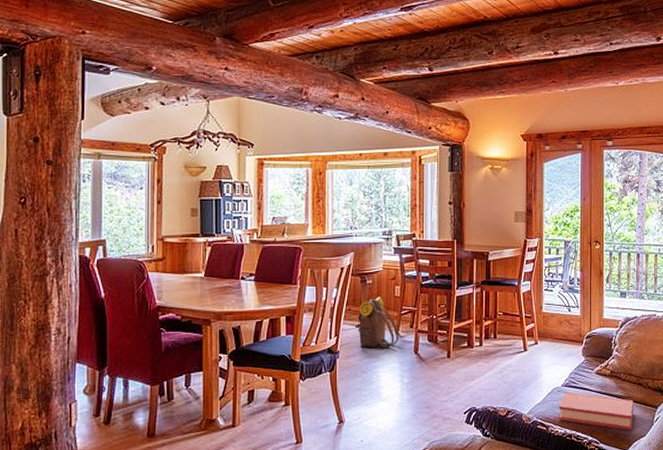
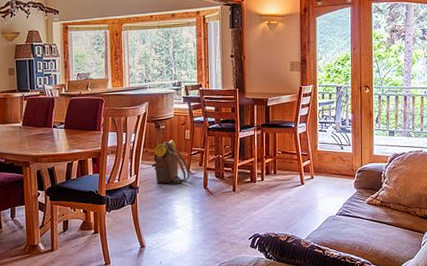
hardback book: present [558,392,633,430] -> none [333,220,402,253]

